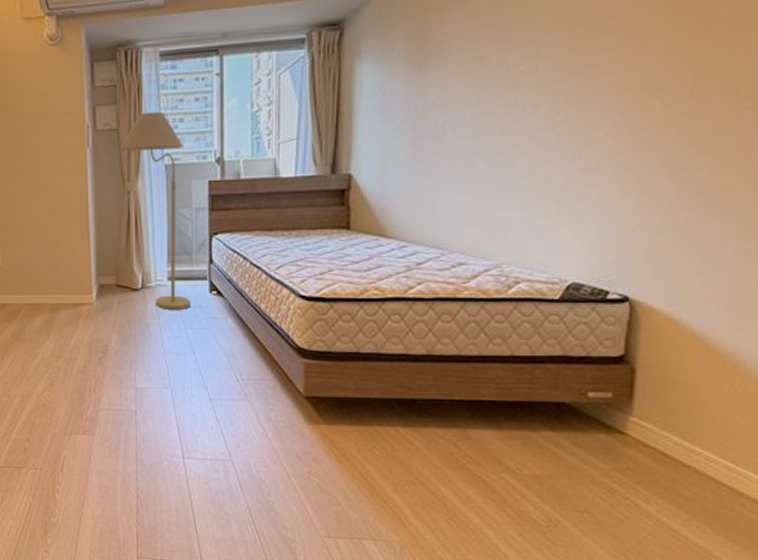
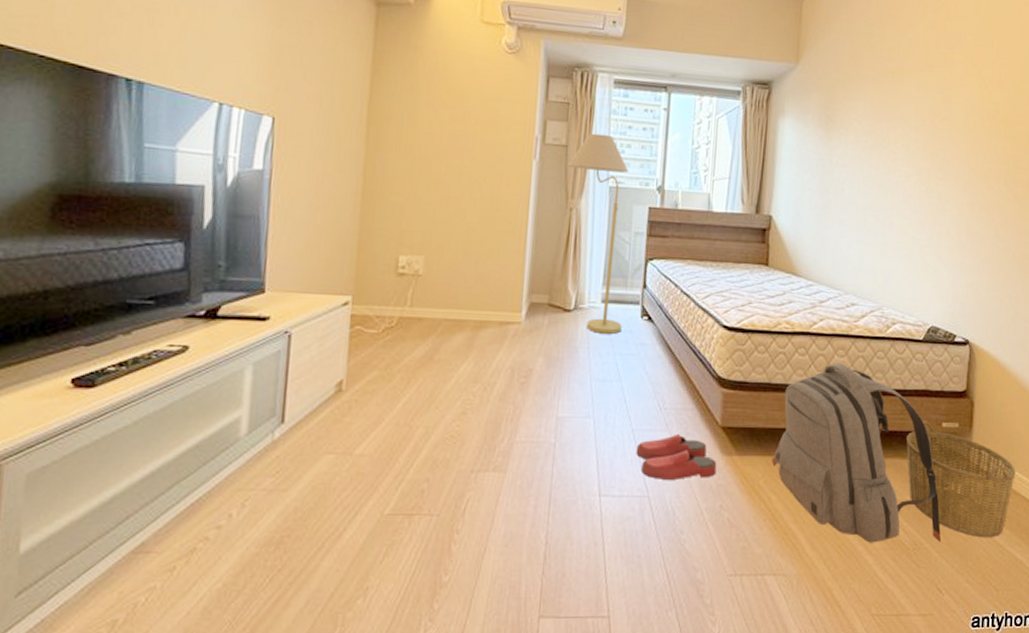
slippers: none [215,403,302,446] -> present [636,433,717,480]
backpack: none [364,329,587,521] -> present [771,363,942,543]
basket: none [535,390,700,521] -> present [905,421,1016,538]

